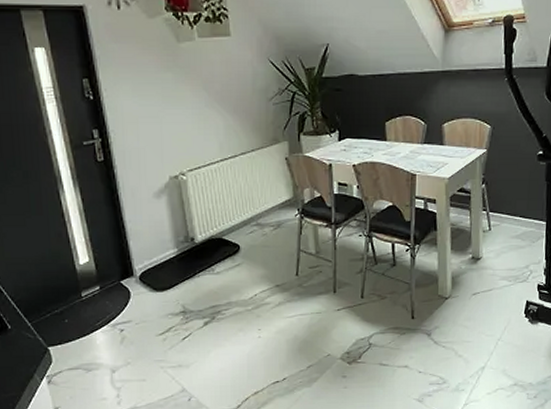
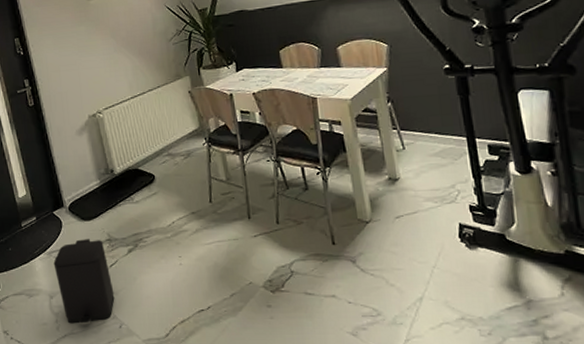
pedal bin: none [118,311,185,399] -> present [53,239,115,325]

